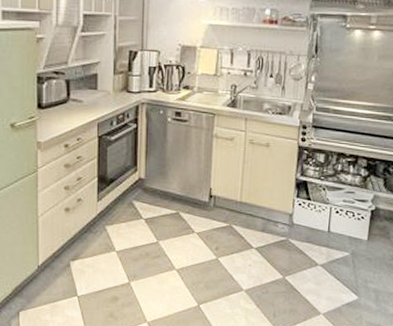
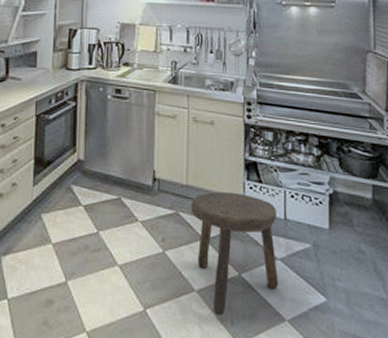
stool: none [243,208,321,310] -> present [191,192,279,315]

